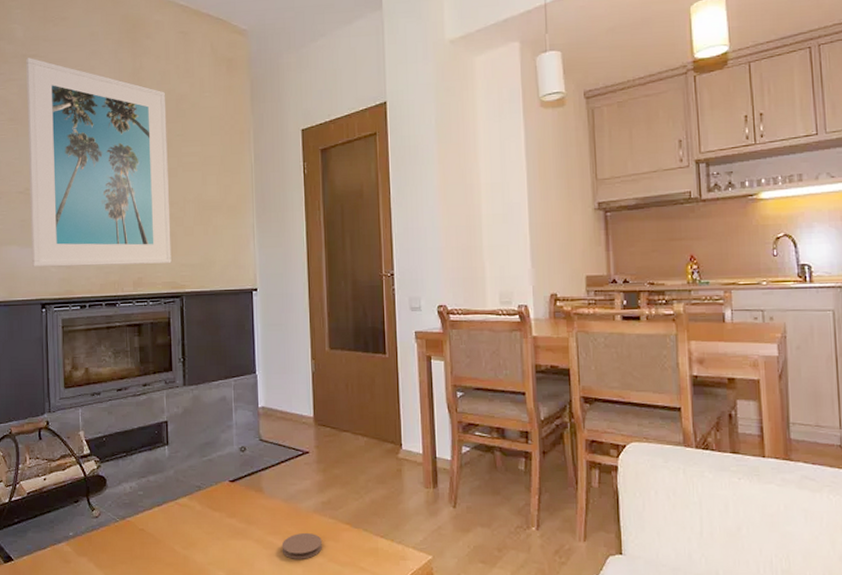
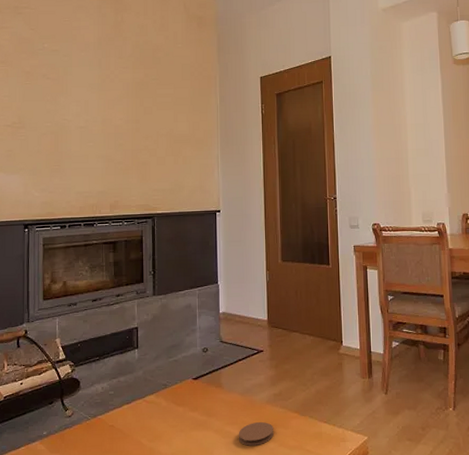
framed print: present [26,58,172,268] -> none [16,9,145,192]

